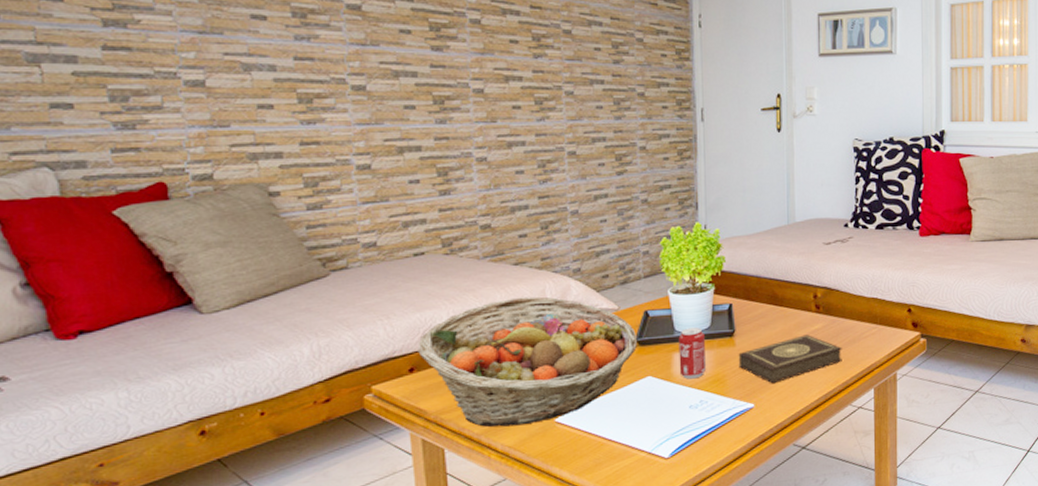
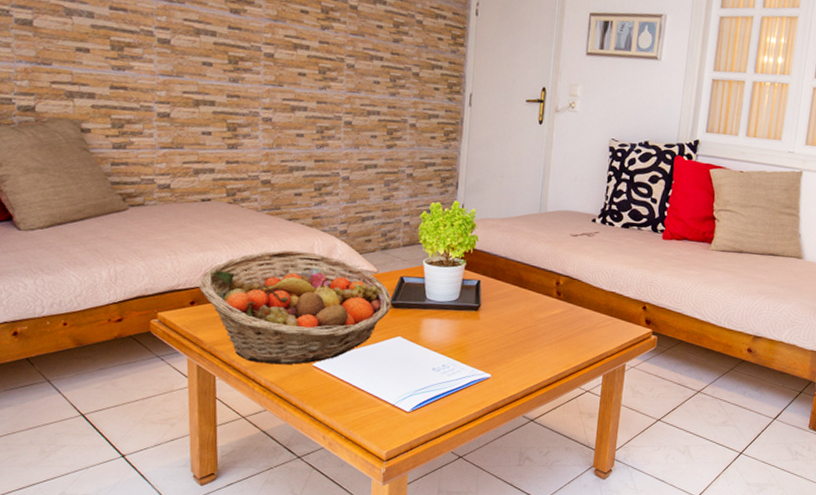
beverage can: present [678,327,707,379] -> none [426,297,453,345]
book: present [738,335,842,384] -> none [480,317,577,359]

